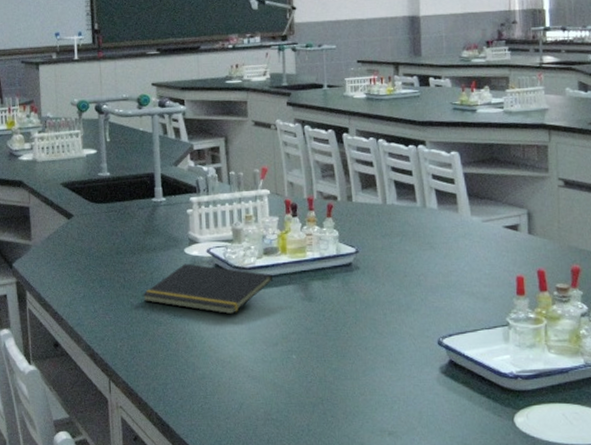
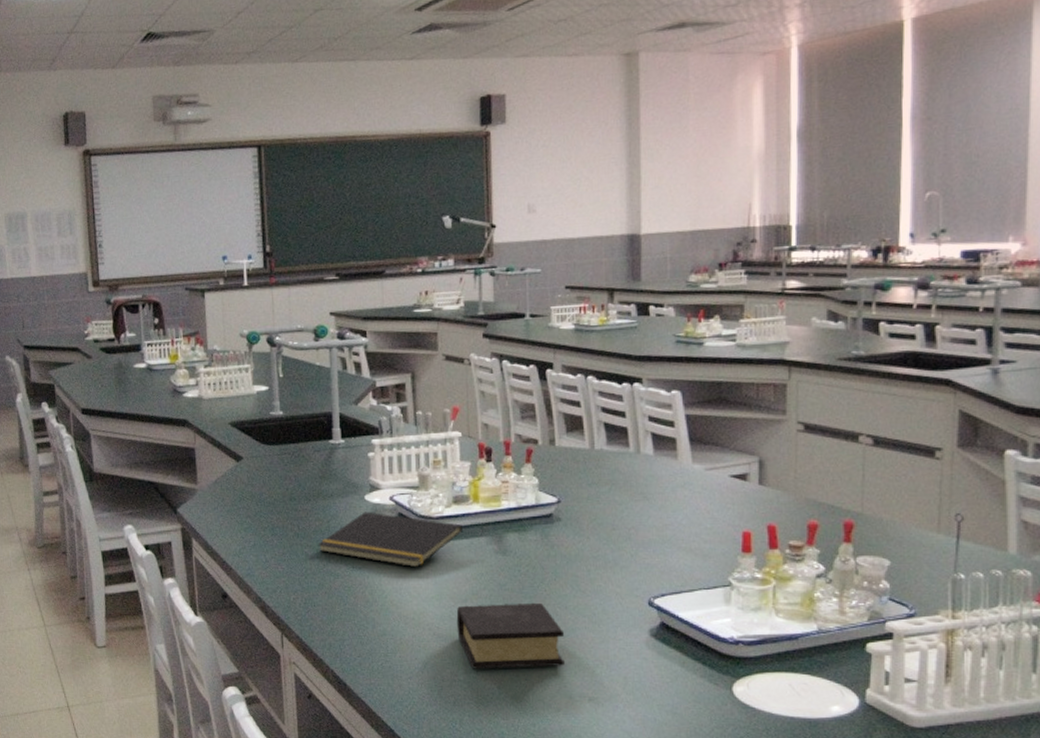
book: none [268,344,366,408] -> present [456,602,565,669]

